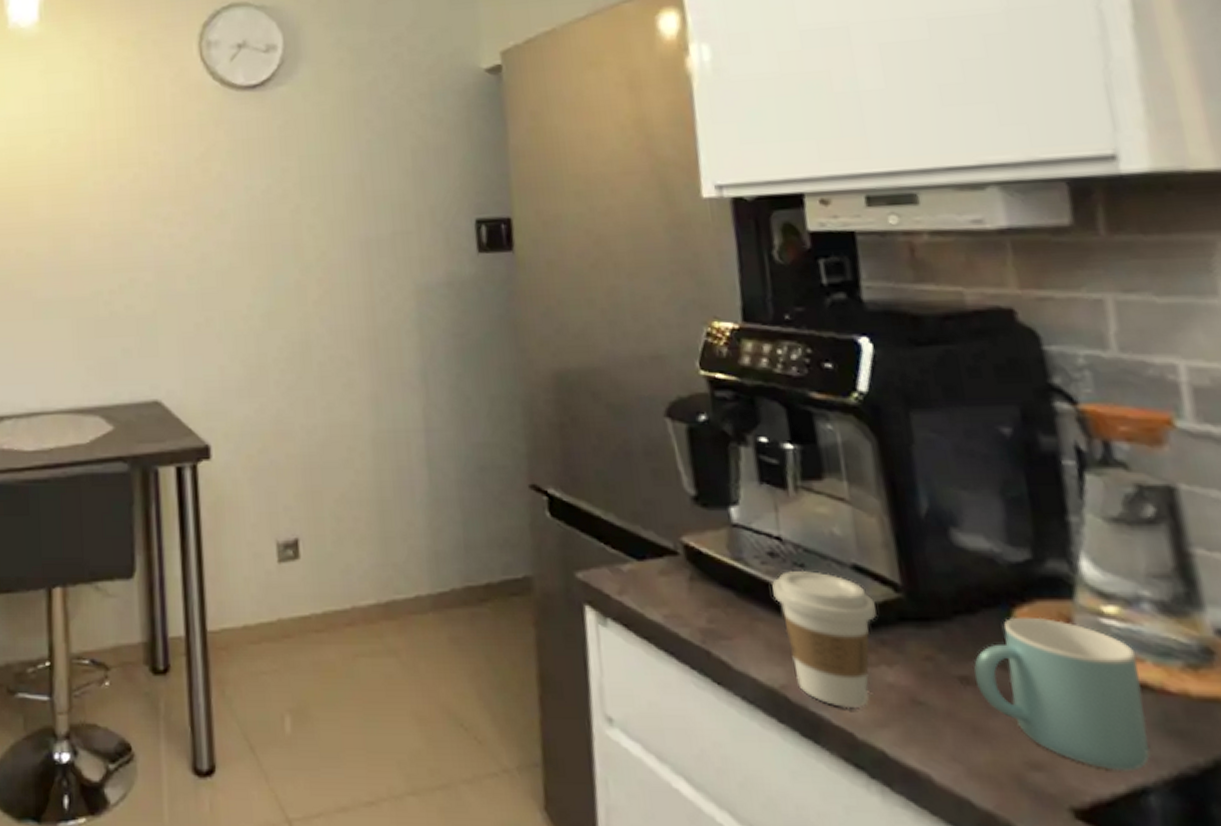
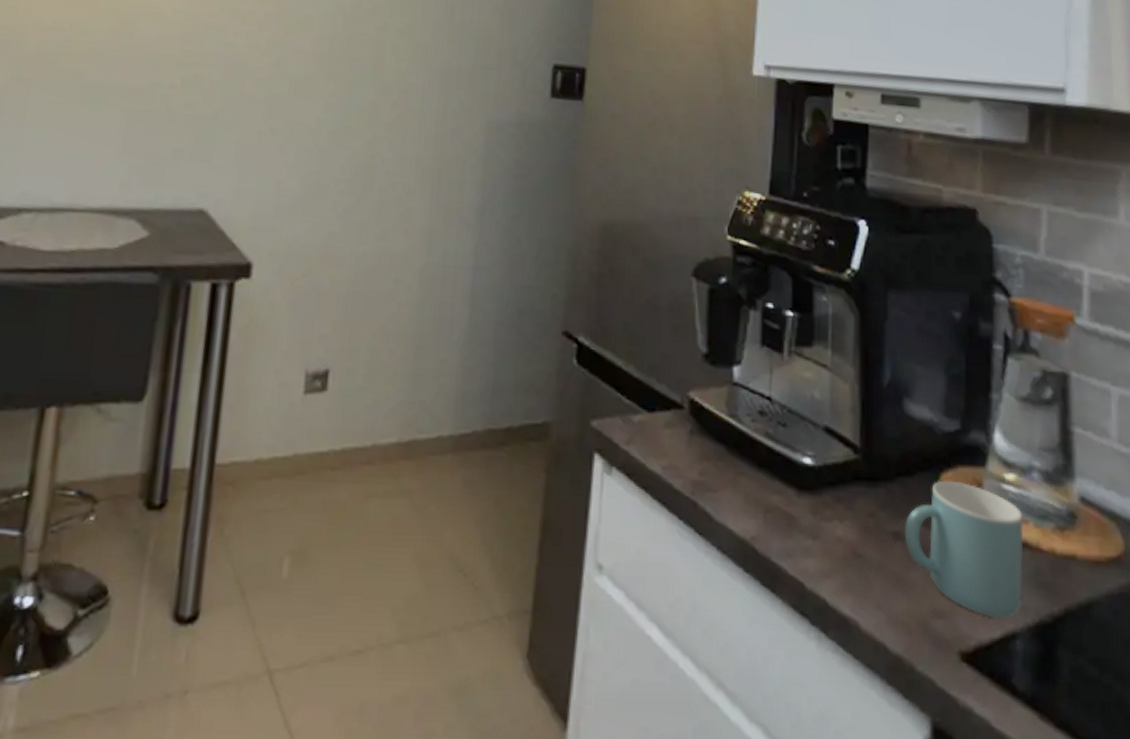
coffee cup: present [772,570,877,709] -> none [757,429,837,560]

